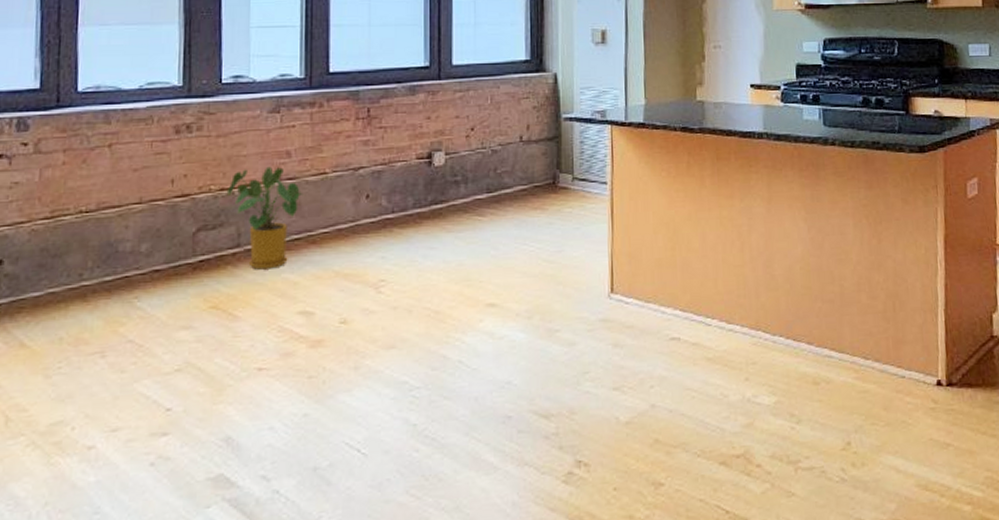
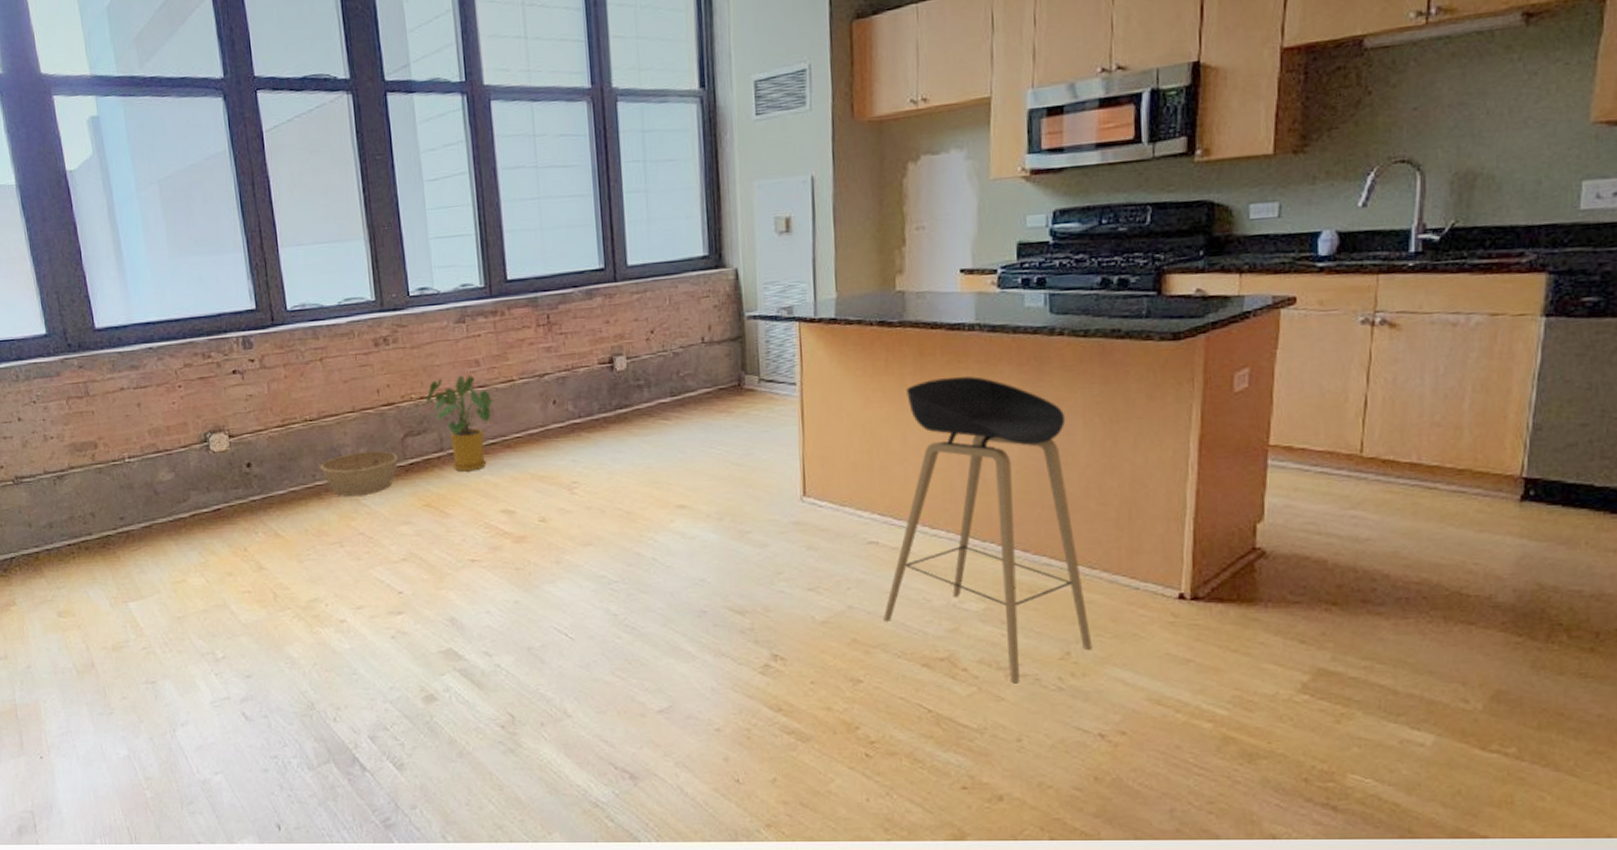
basket: none [91,247,187,298] -> present [320,451,399,496]
stool: none [684,179,869,477] -> present [883,376,1093,684]

